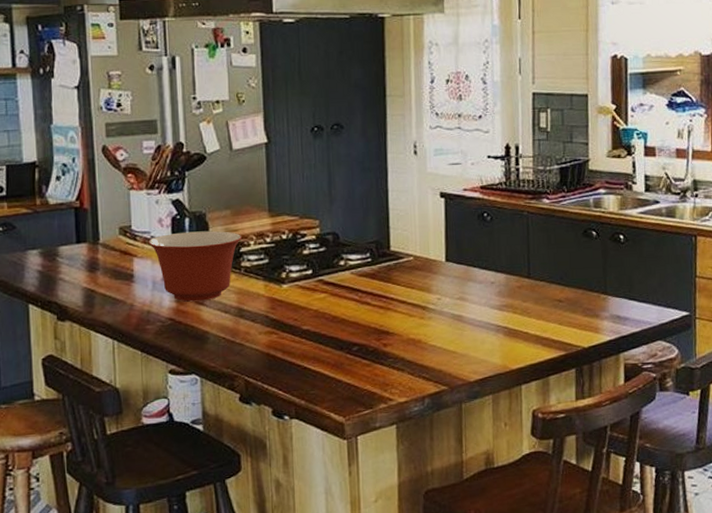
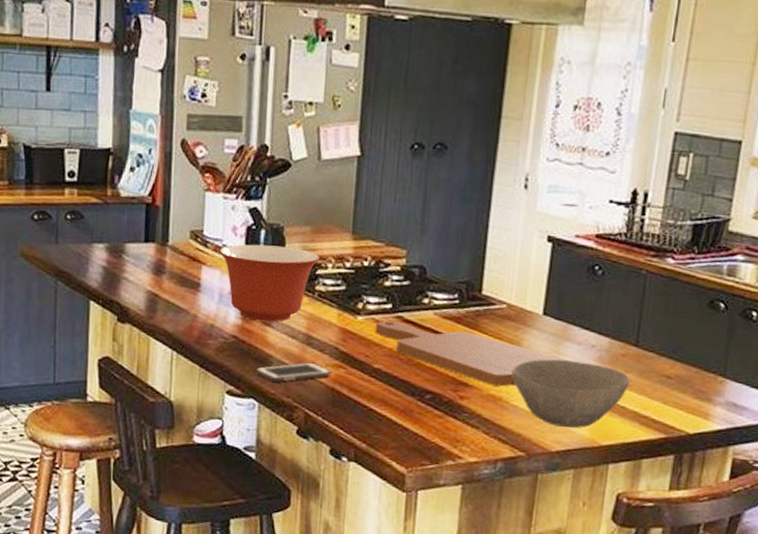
cell phone: none [195,332,265,355] -> present [256,362,332,382]
cutting board: none [299,284,475,331] -> present [375,320,571,387]
bowl: none [425,298,528,359] -> present [511,359,630,428]

